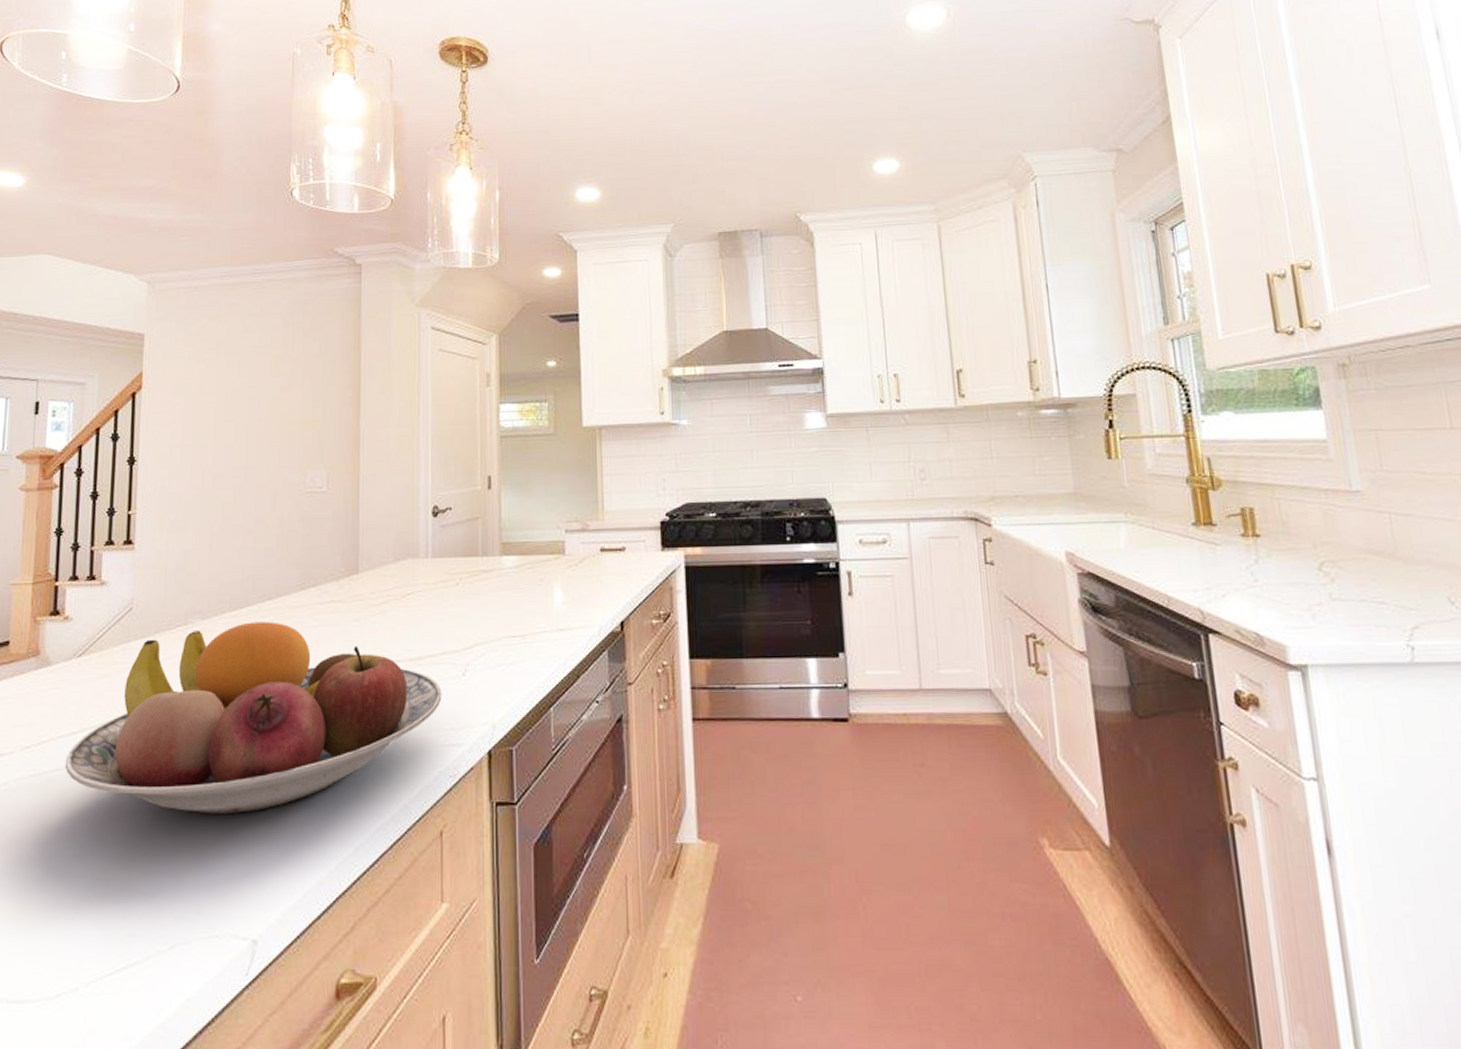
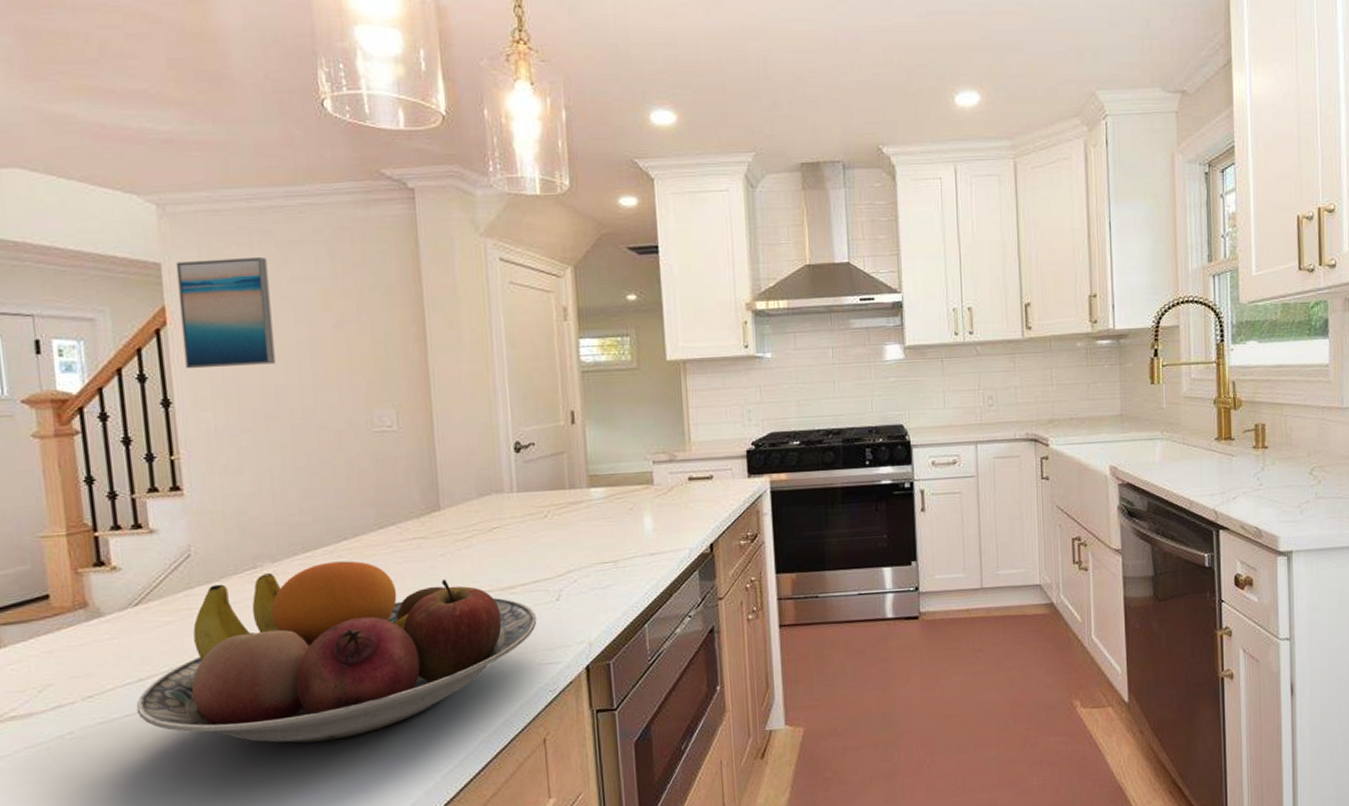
wall art: none [152,327,231,430] -> present [176,256,276,369]

